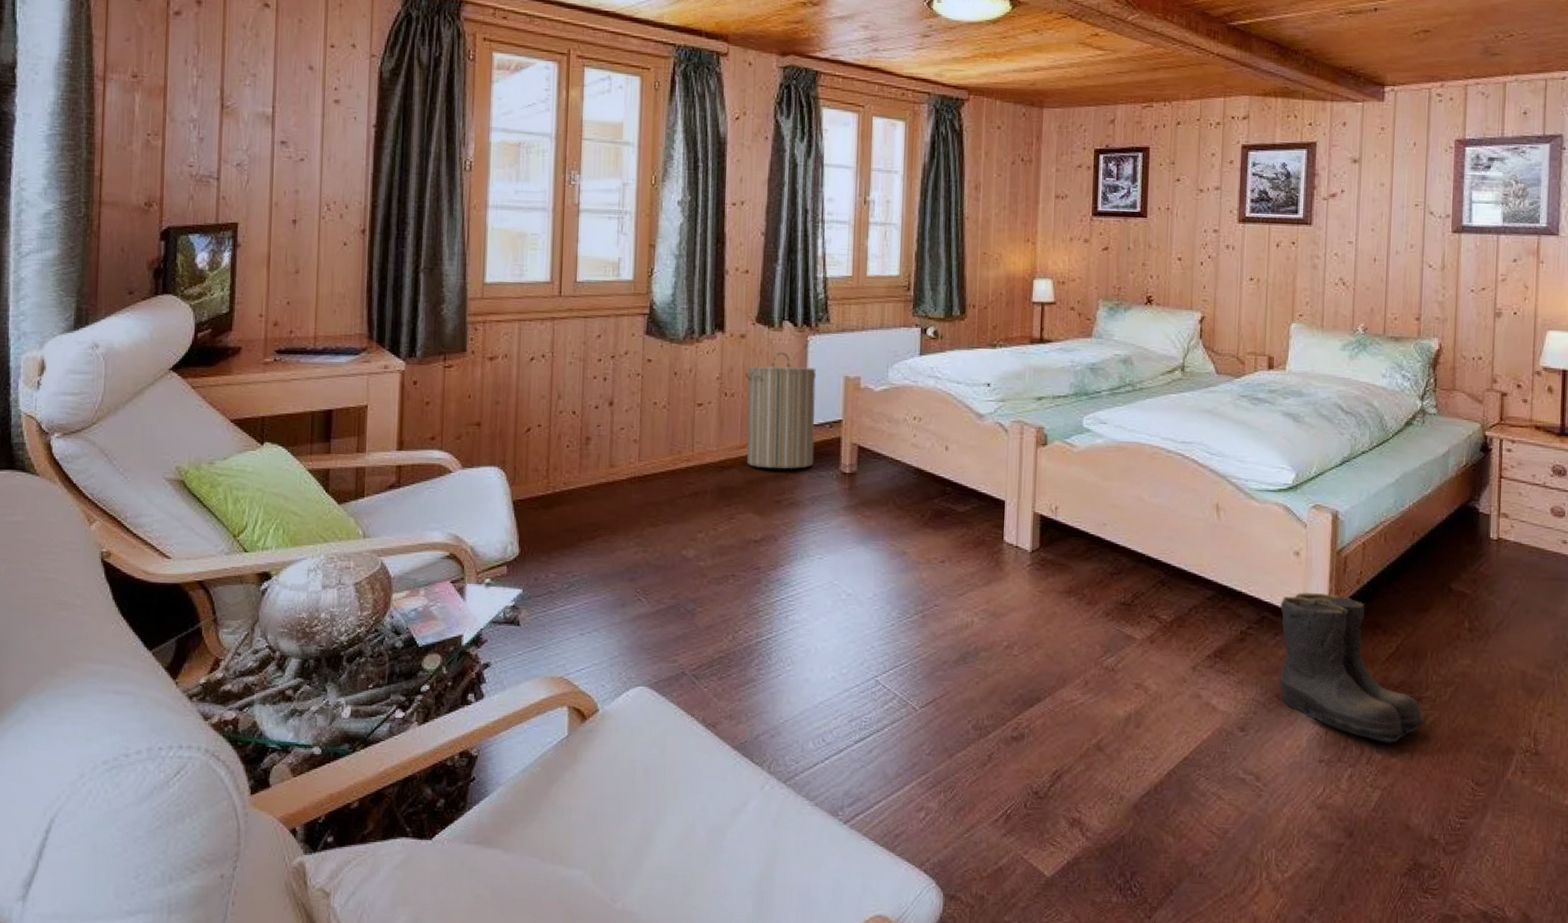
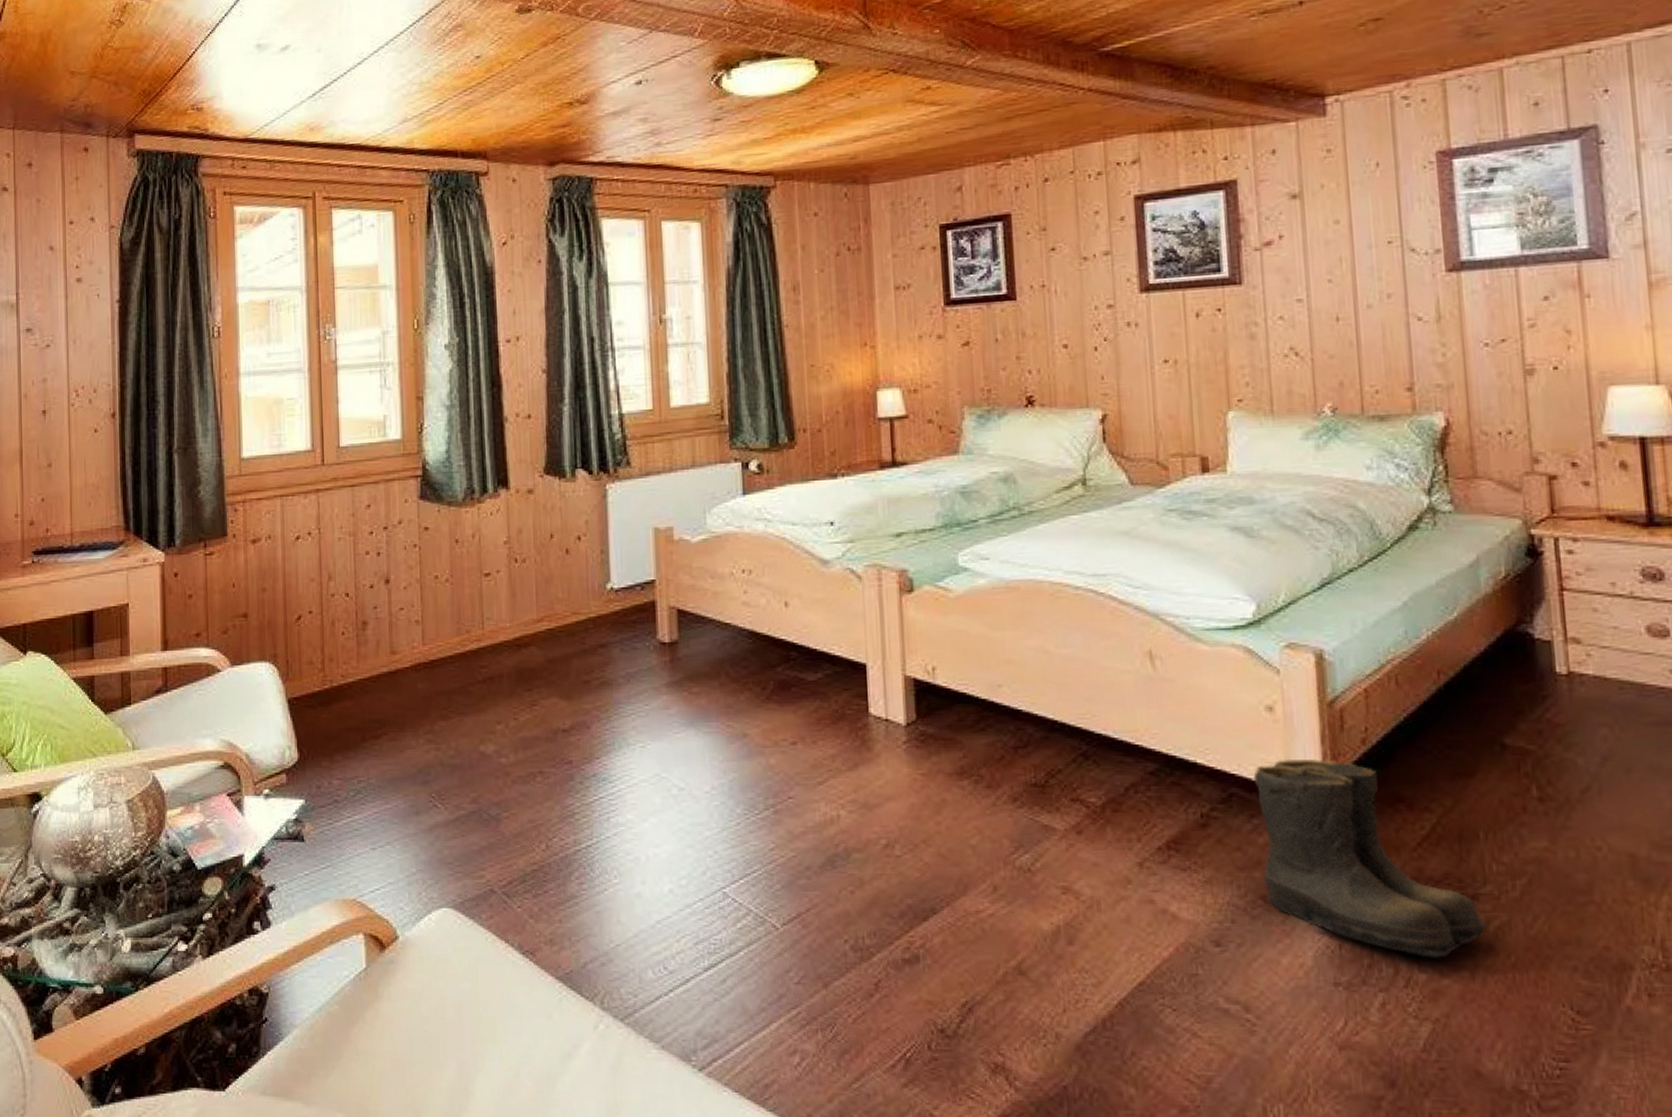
laundry hamper: present [745,352,817,470] -> none [536,505,625,644]

